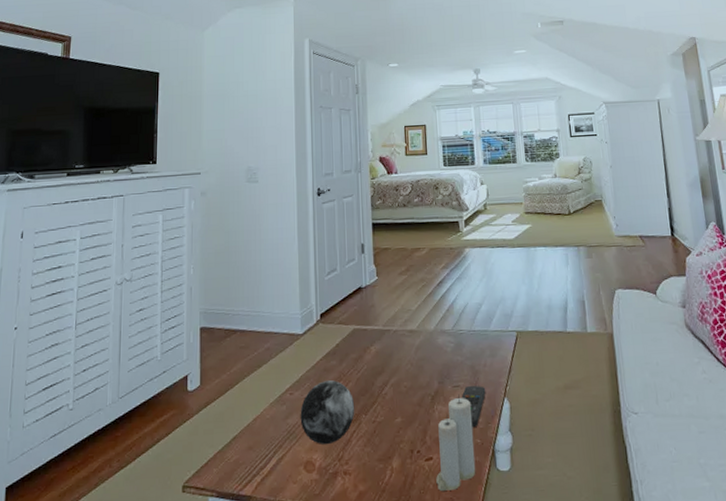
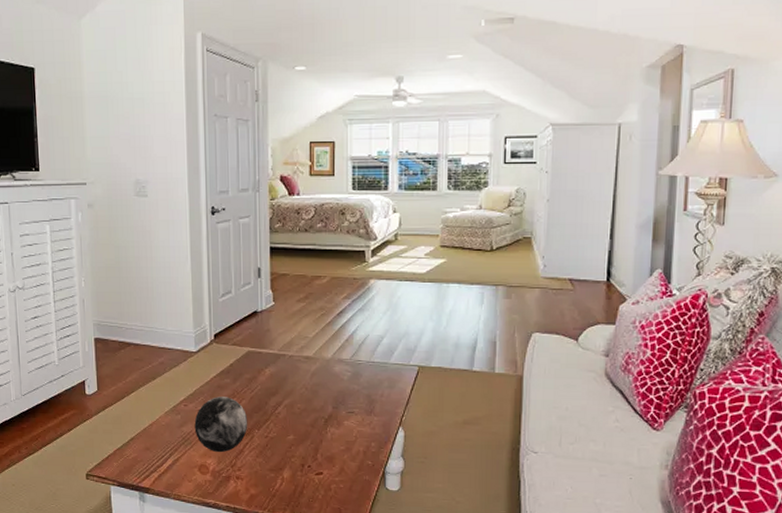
candle: present [436,394,476,491] -> none [325,419,365,502]
remote control: present [461,385,486,427] -> none [355,412,381,450]

